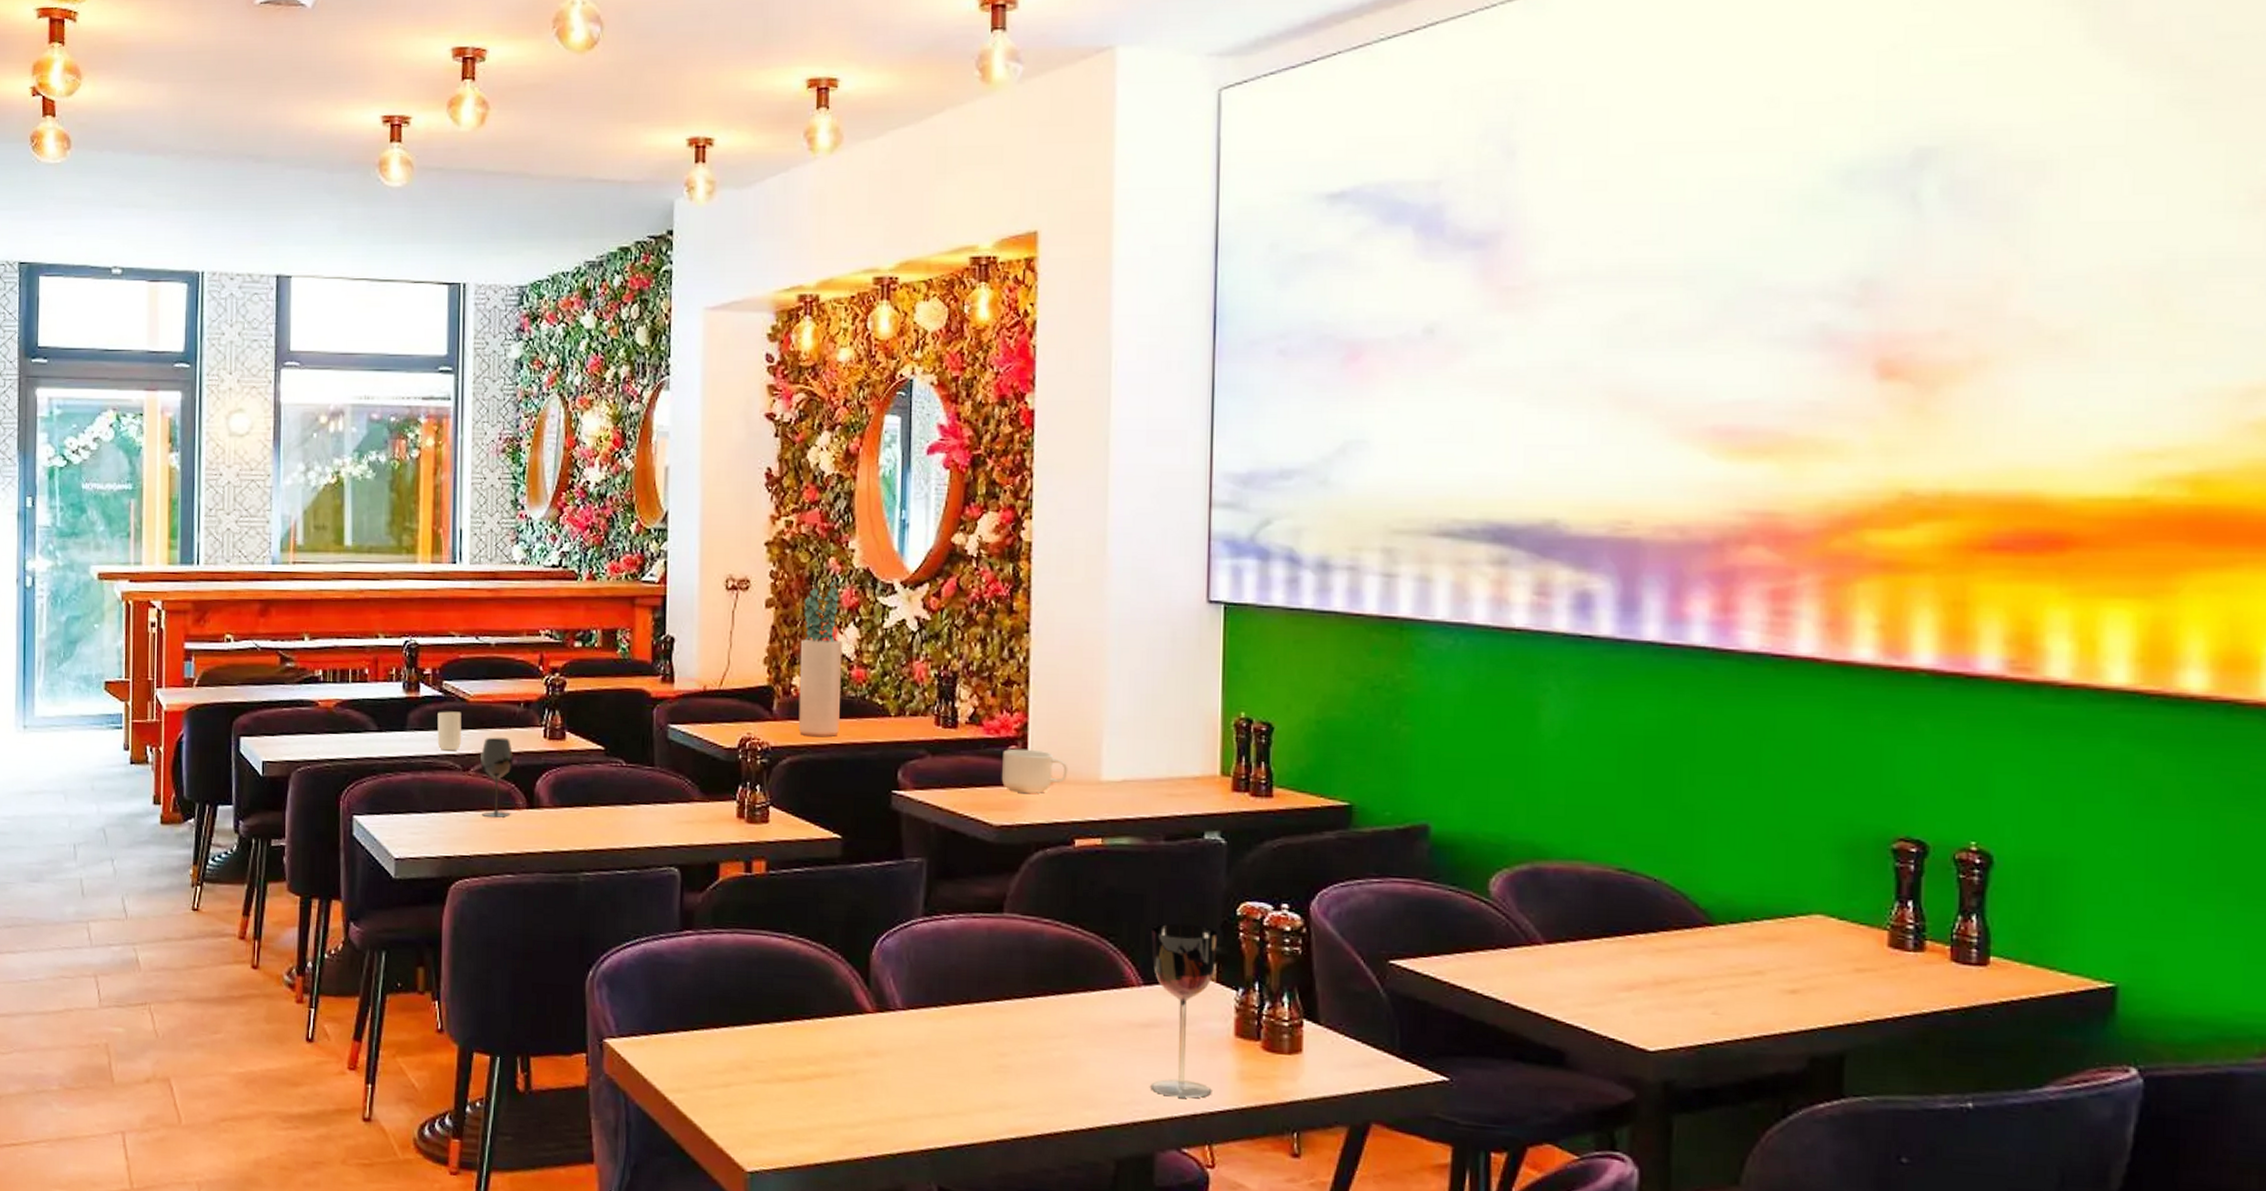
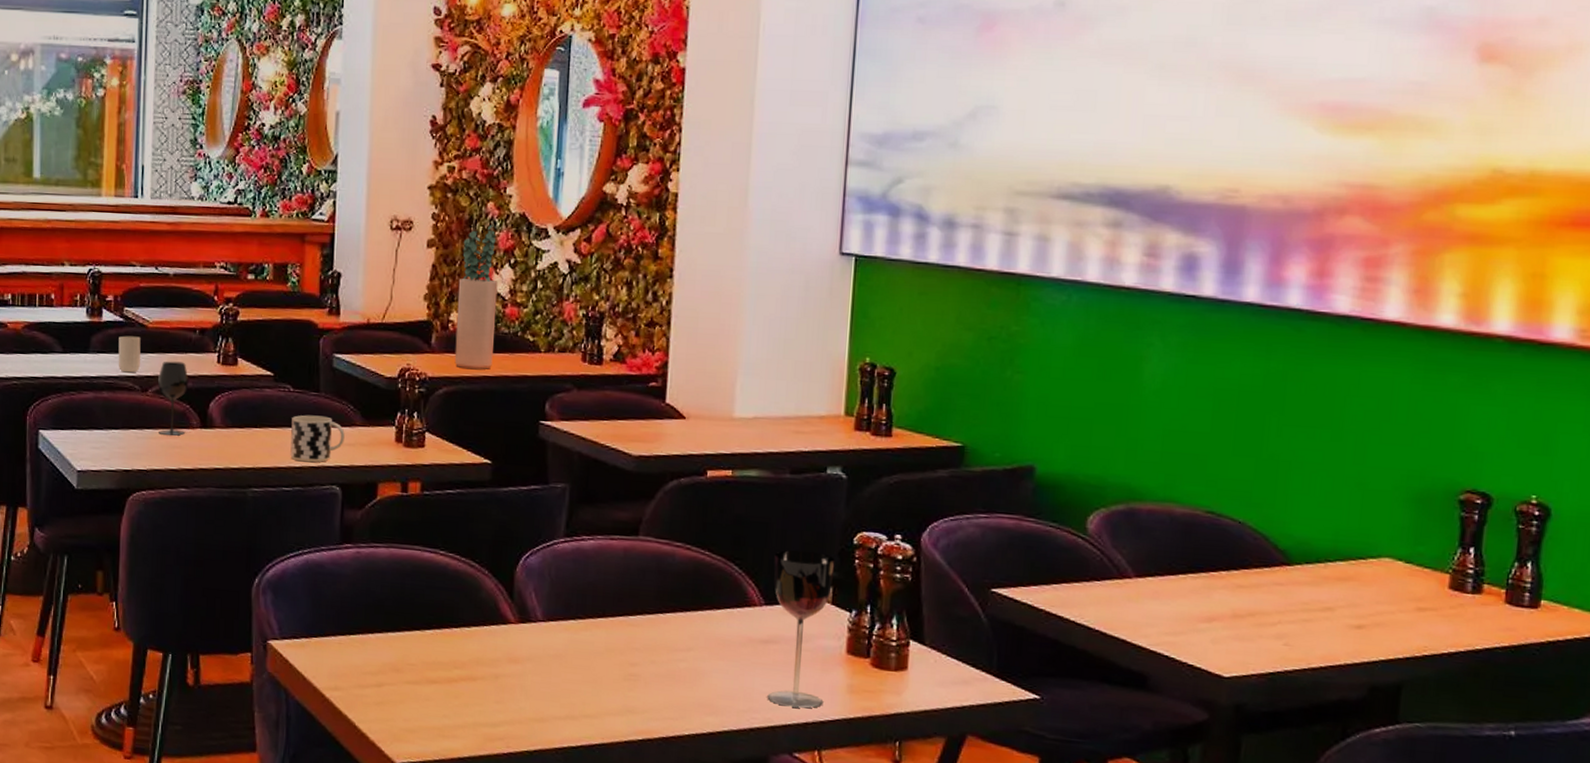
cup: none [624,791,683,843] -> present [290,415,345,463]
cup: present [1001,748,1068,793] -> none [641,385,704,427]

